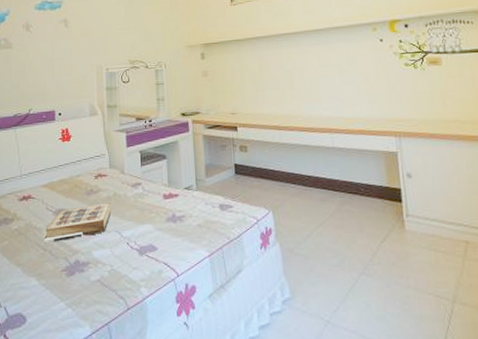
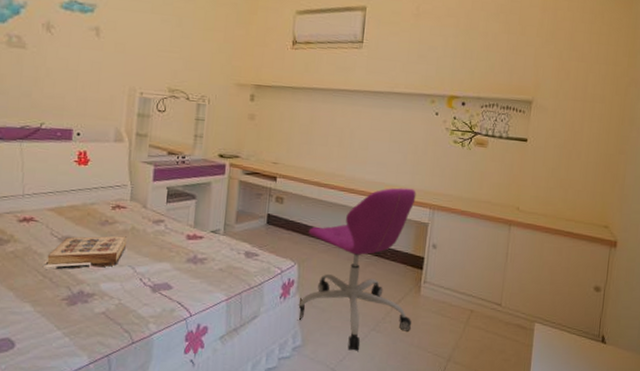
office chair: none [276,118,403,299] -> present [297,188,416,351]

